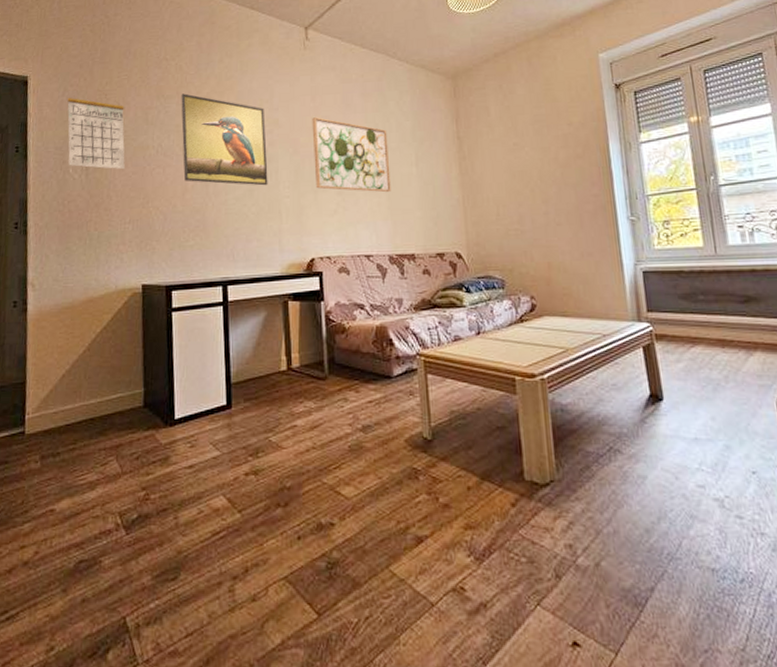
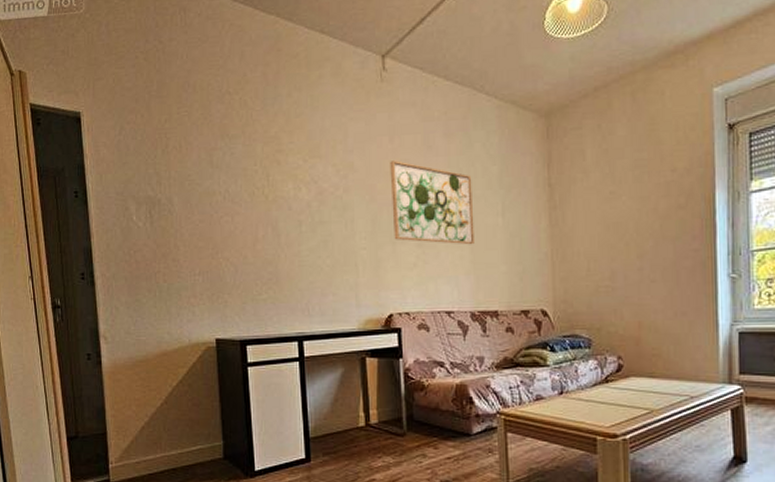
calendar: present [67,92,125,169] -> none [125,131,191,217]
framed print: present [181,93,268,186] -> none [247,133,343,236]

